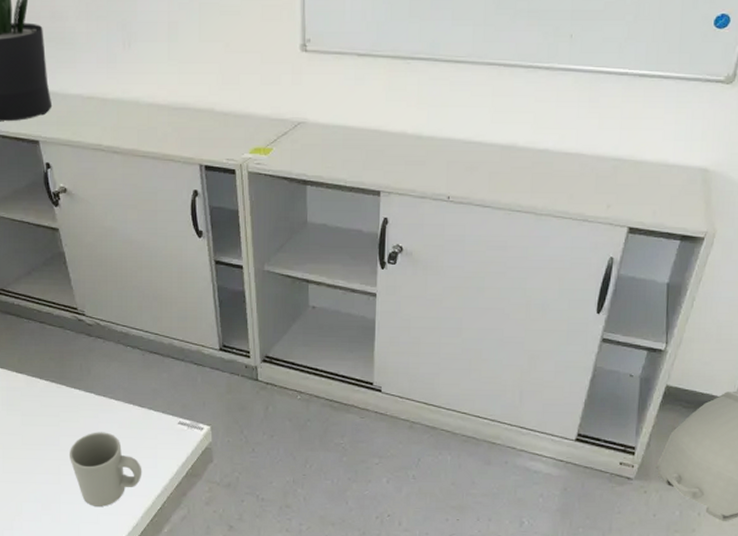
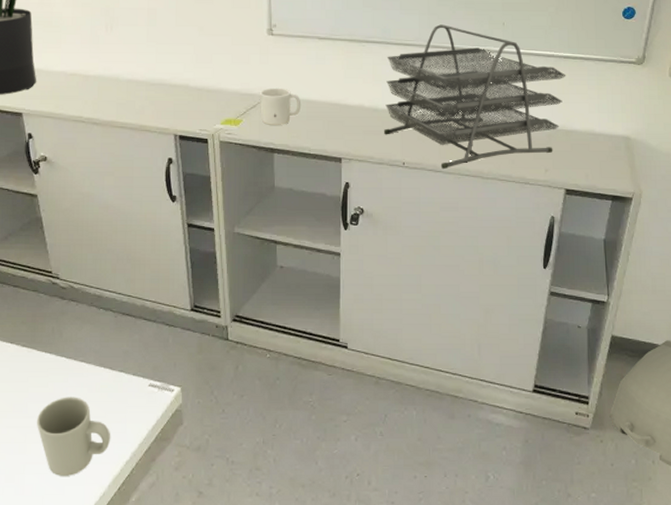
mug: none [291,112,338,154] -> present [259,87,302,125]
file organizer: none [427,37,641,205] -> present [383,24,566,170]

